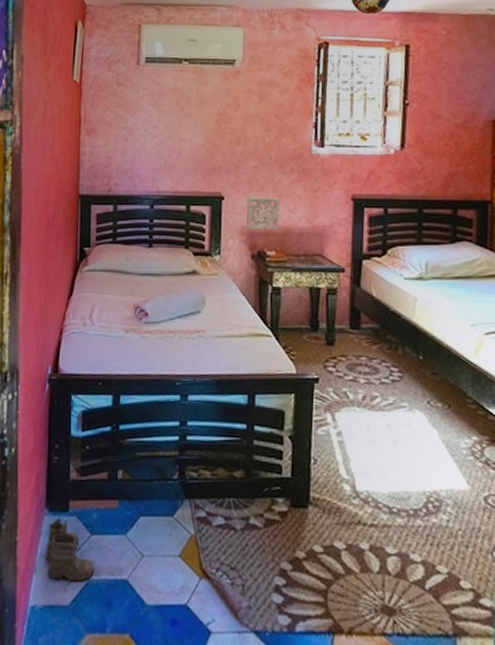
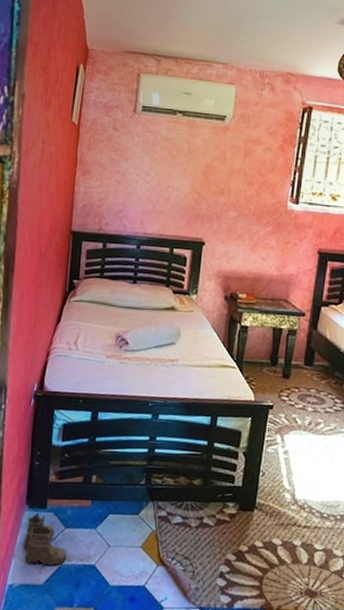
wall ornament: present [246,196,280,231] -> none [222,244,255,276]

